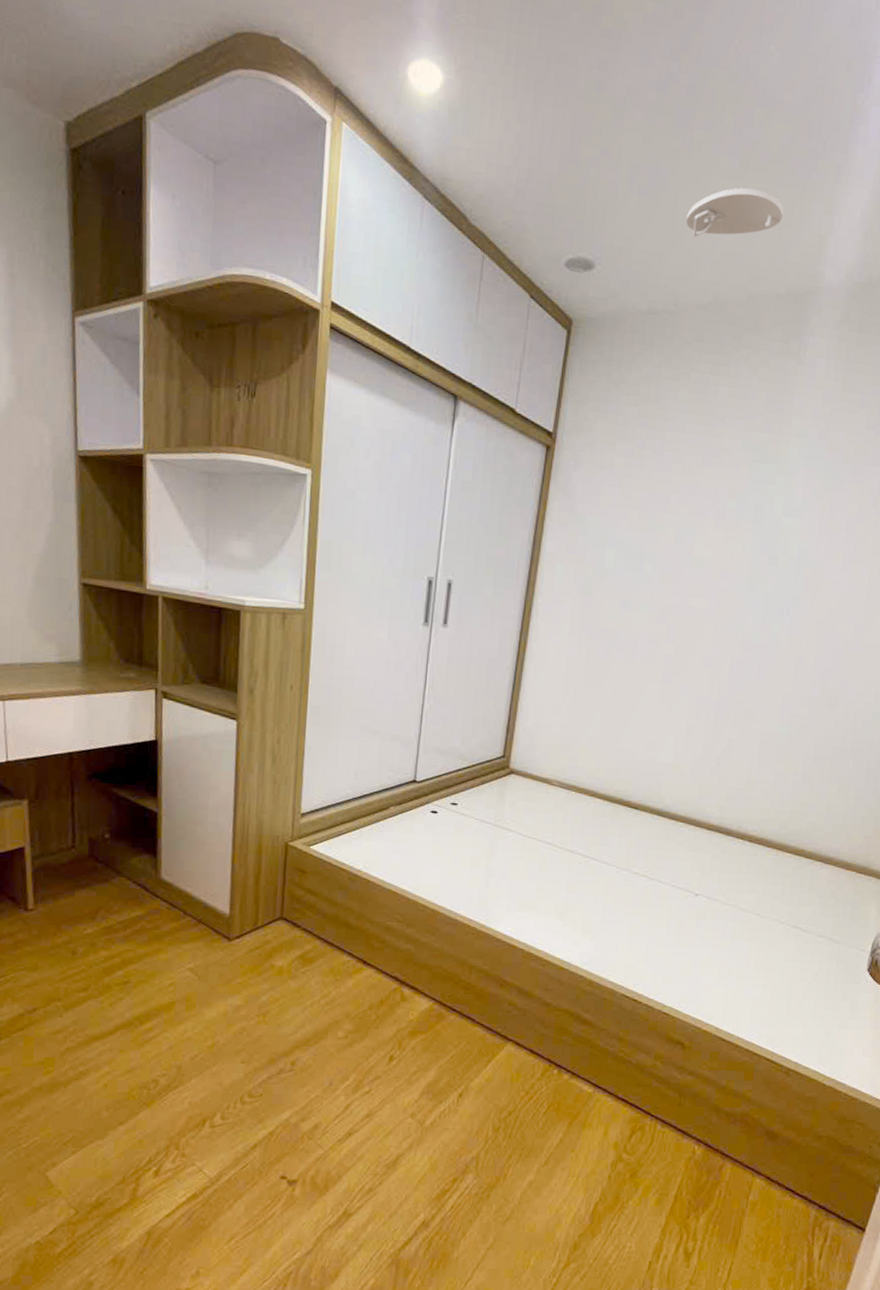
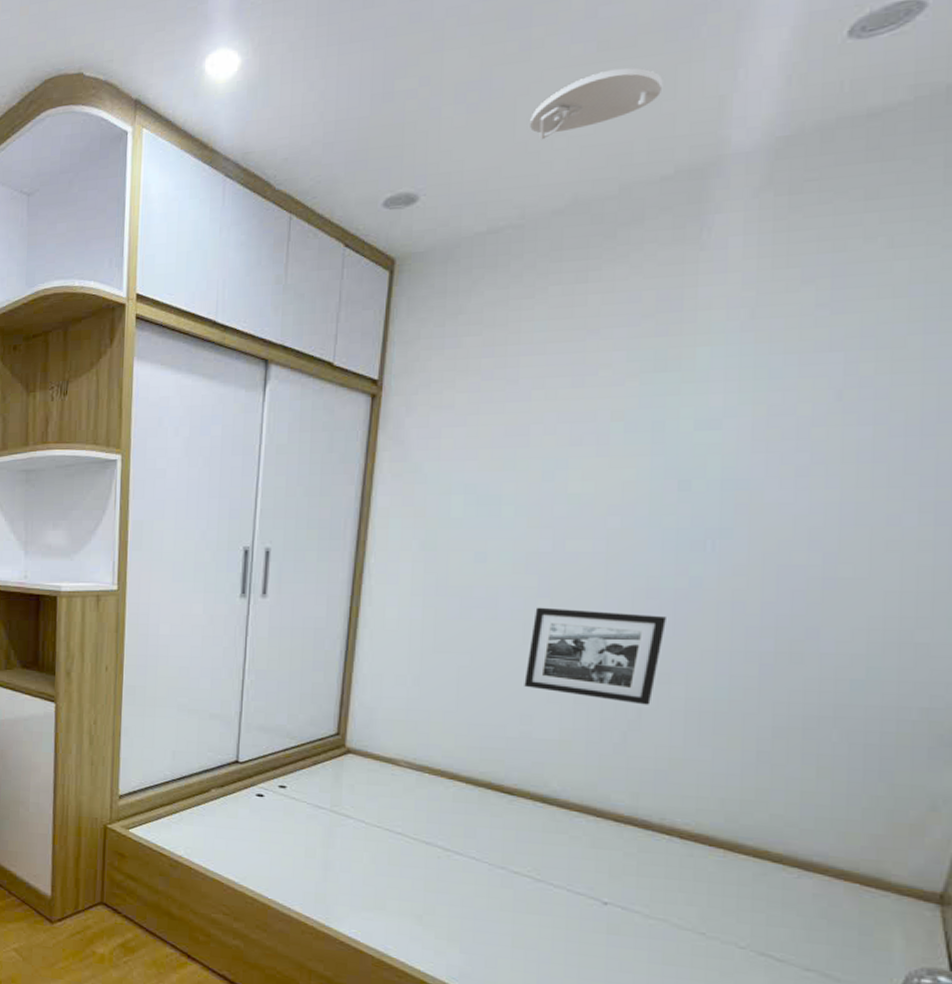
picture frame: none [651,652,753,737] -> present [524,607,666,705]

